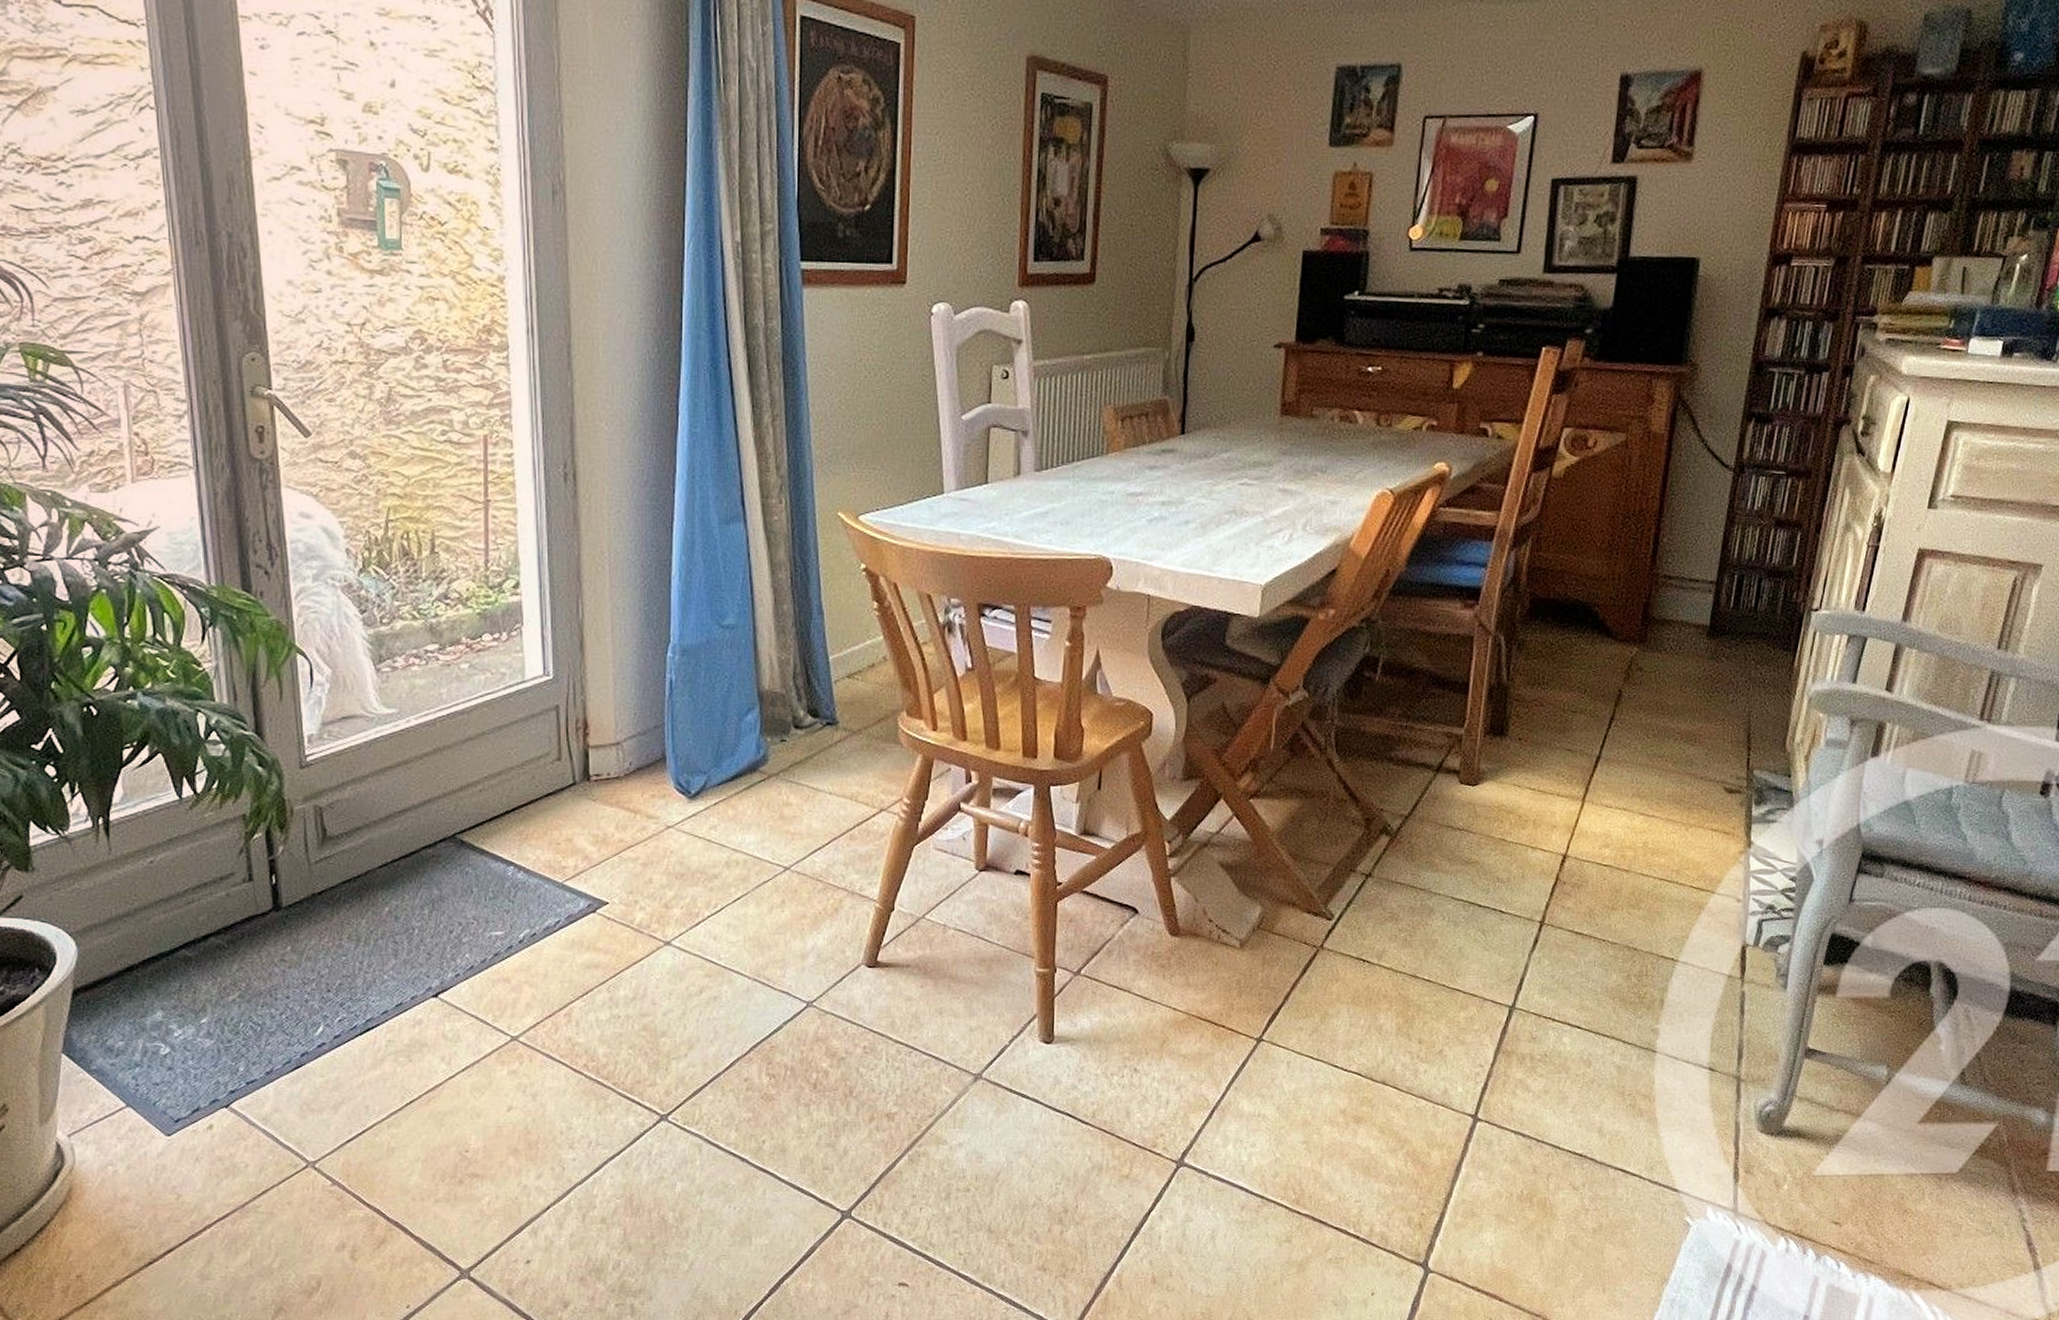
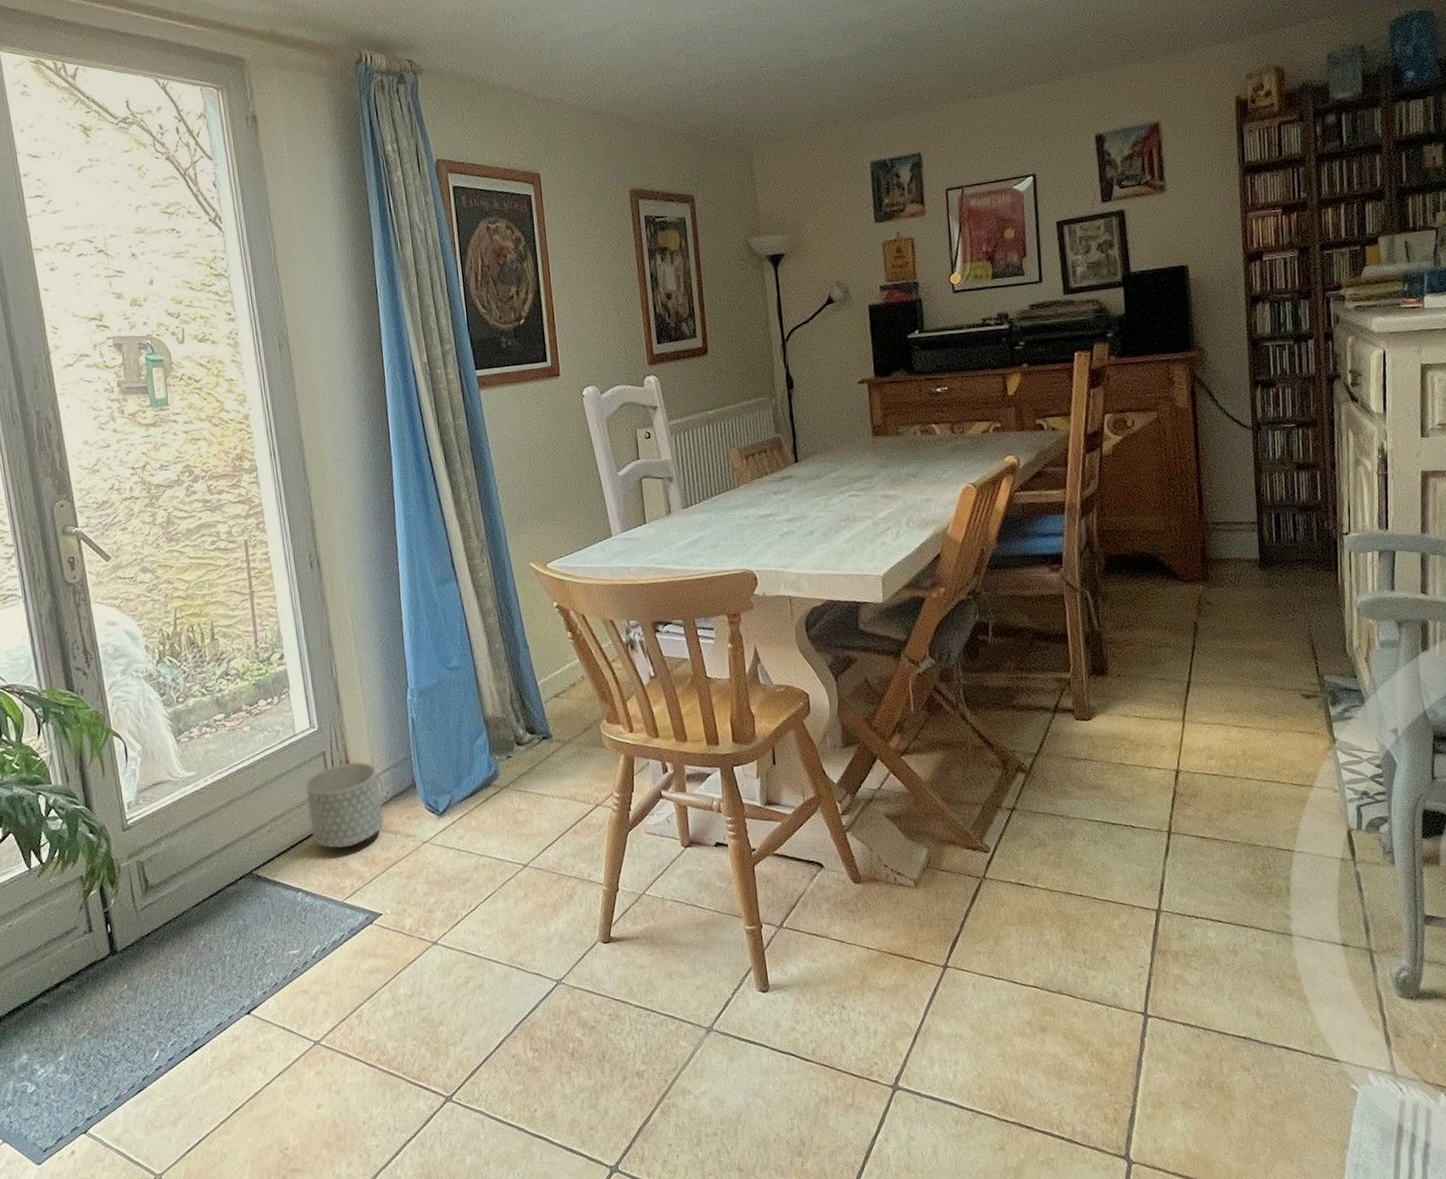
planter: none [530,722,623,822] -> present [305,762,385,849]

